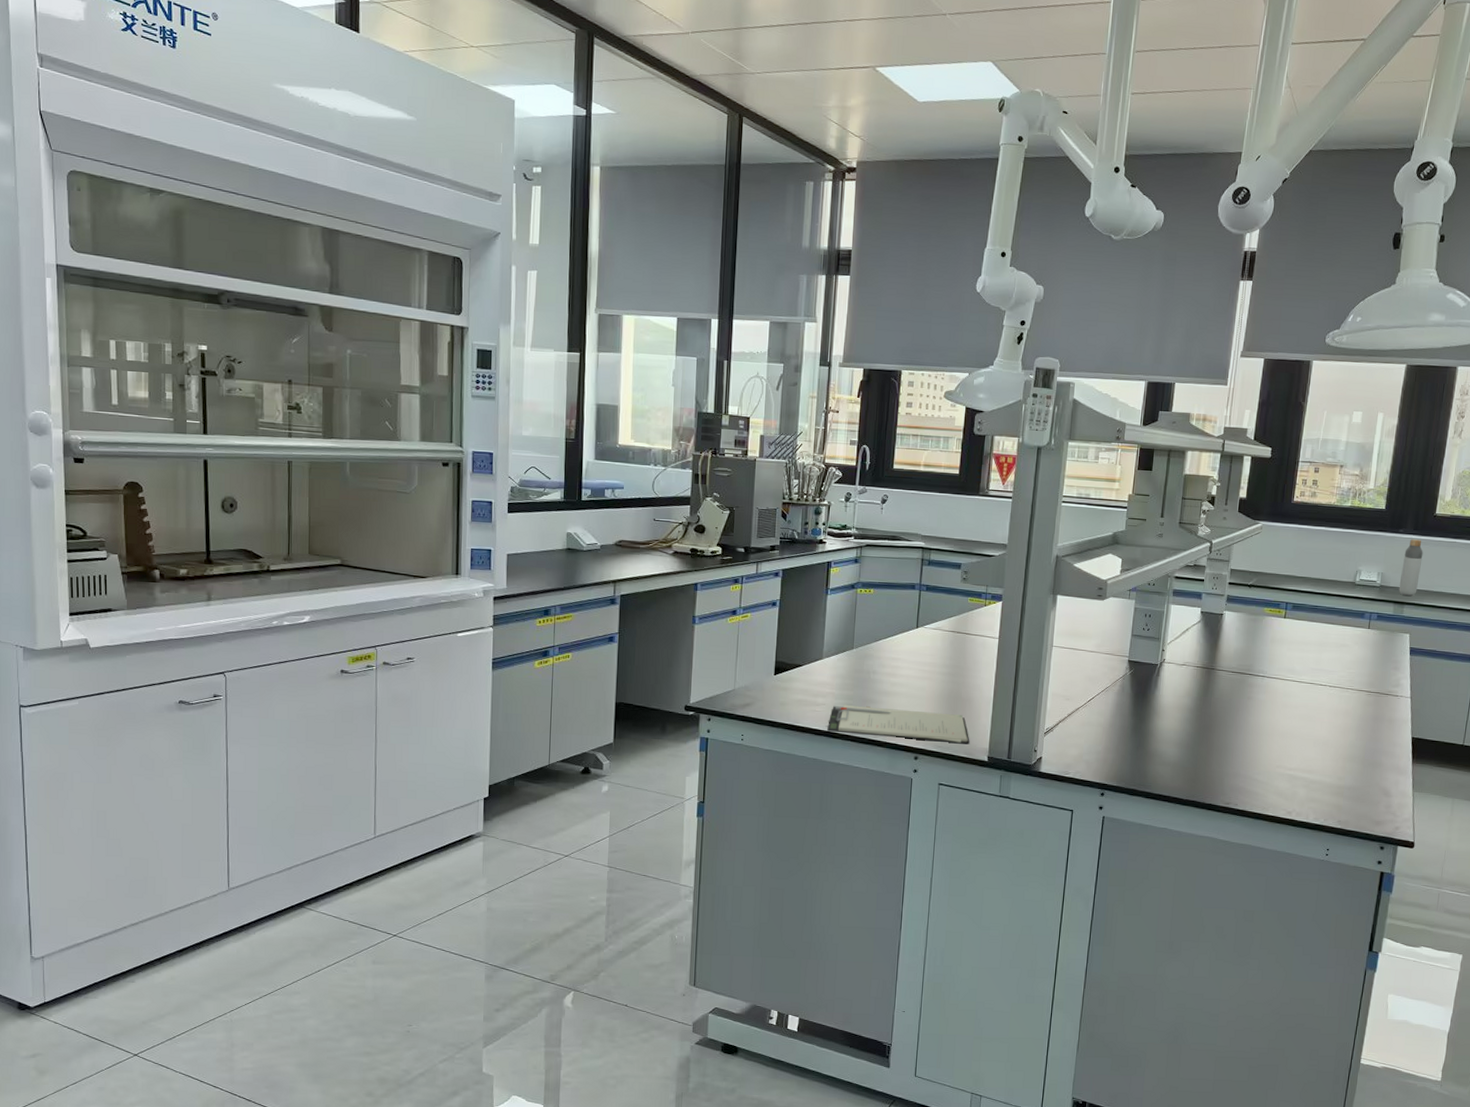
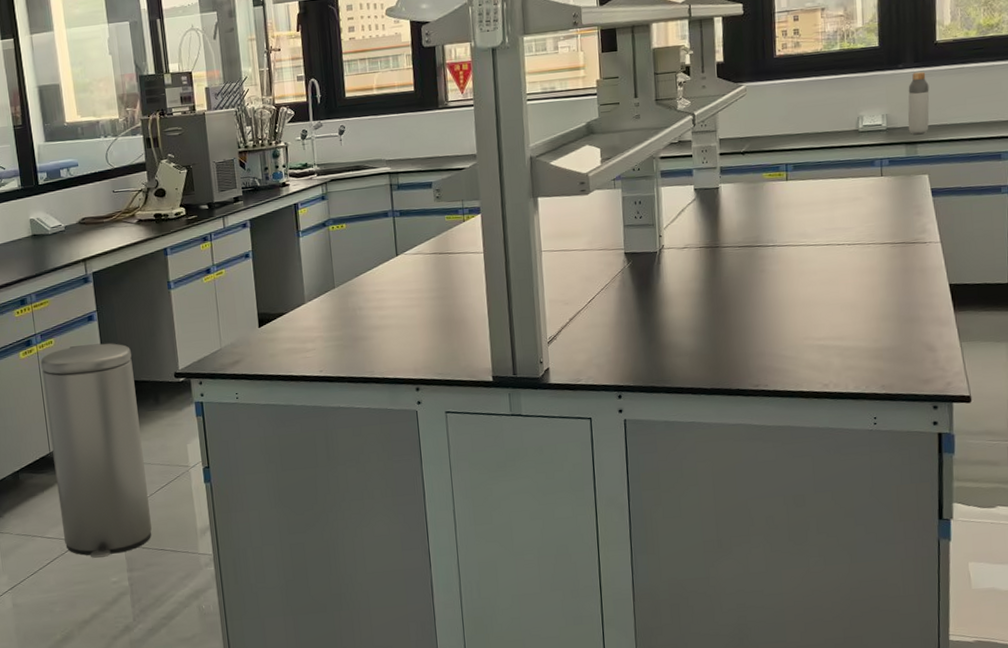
pedal bin: none [549,664,646,875] -> present [40,342,152,558]
clipboard: present [826,704,970,744] -> none [320,338,471,377]

